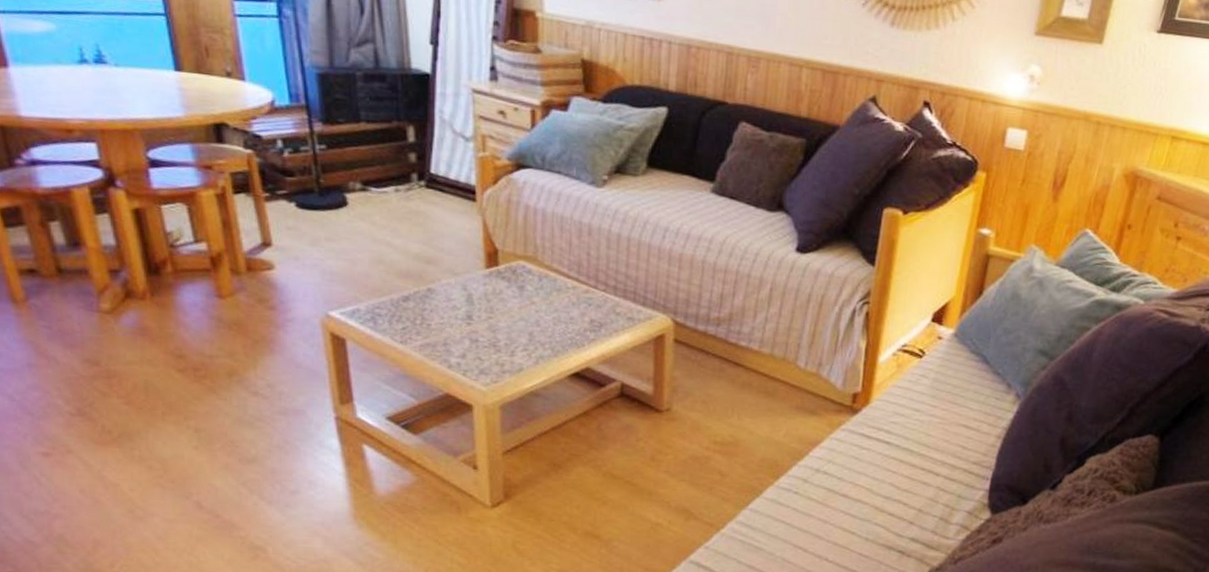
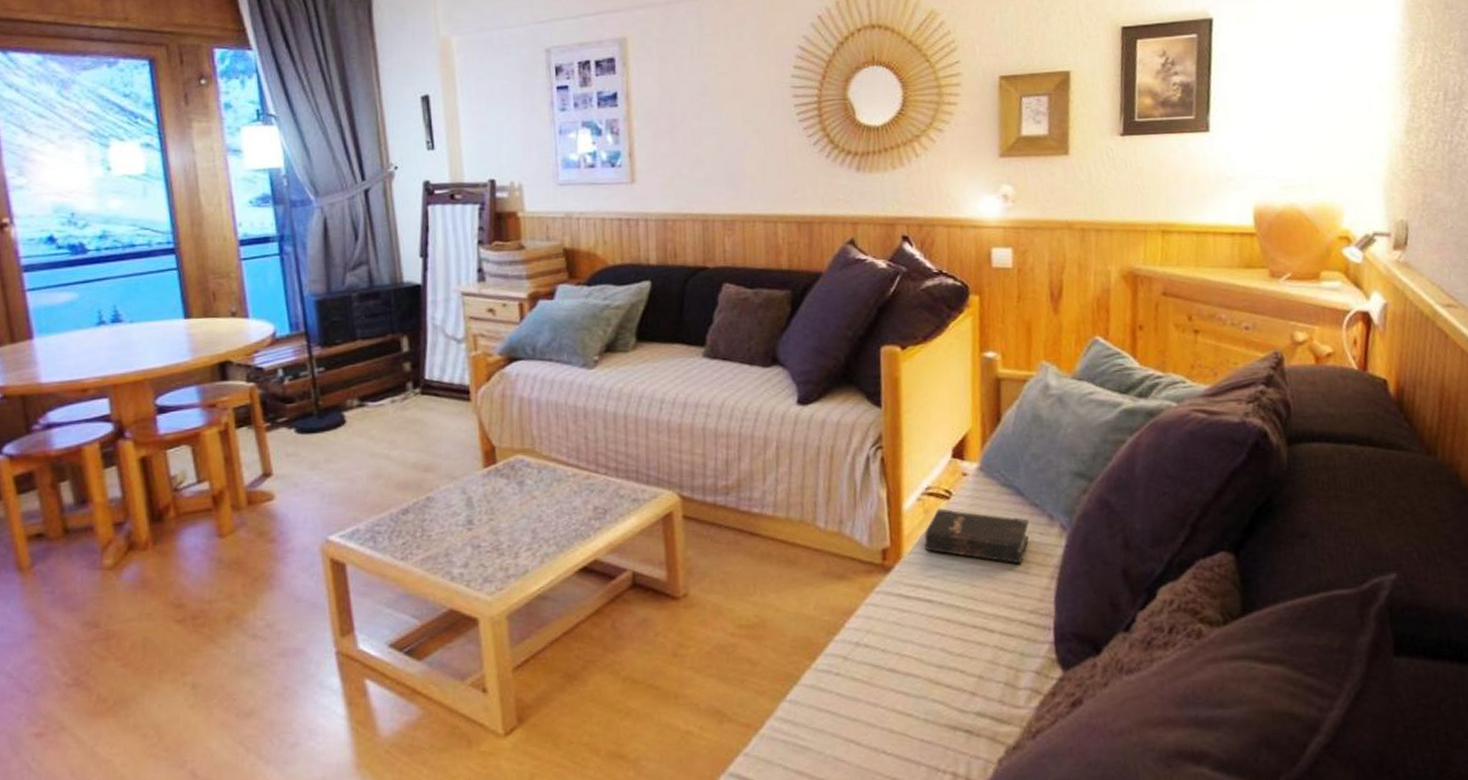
hardback book: none [892,365,989,422] -> present [924,508,1029,564]

